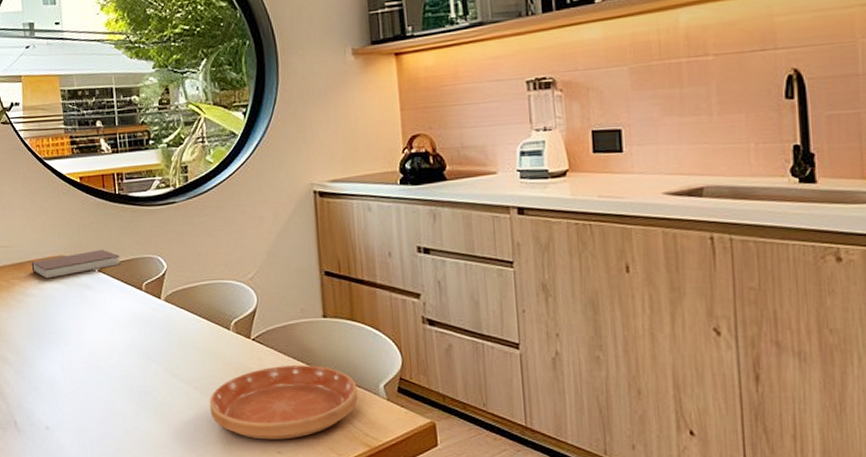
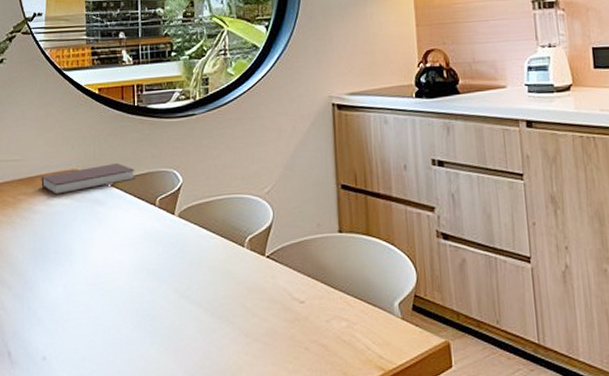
saucer: present [209,365,358,440] -> none [219,283,373,366]

